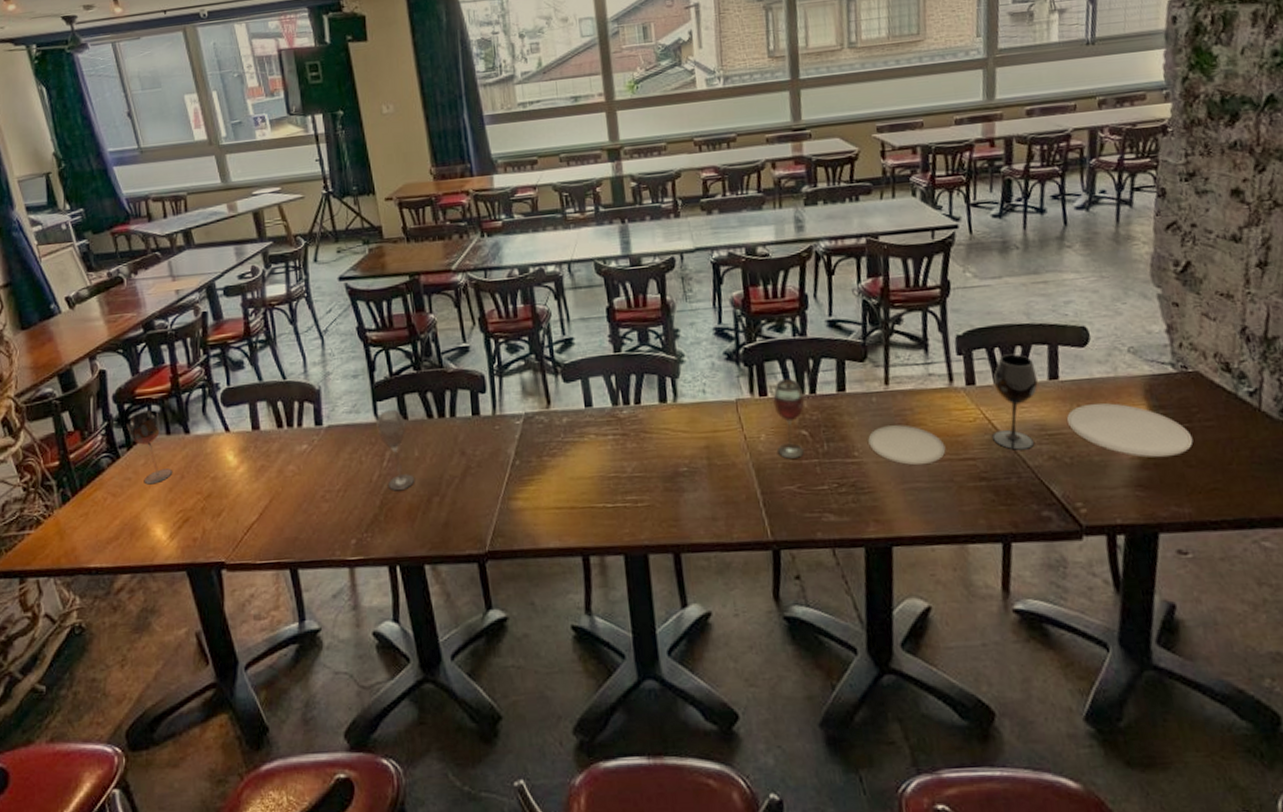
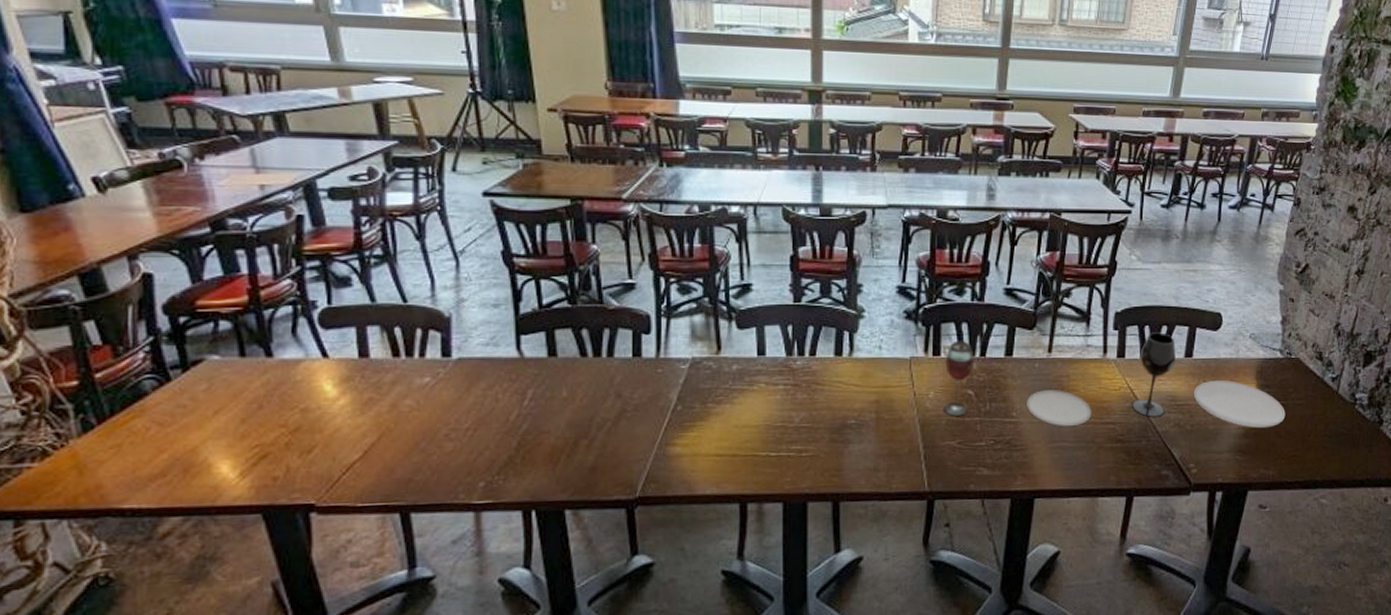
wineglass: present [126,410,173,485] -> none [182,326,247,414]
wineglass: present [375,409,414,491] -> none [517,344,559,432]

